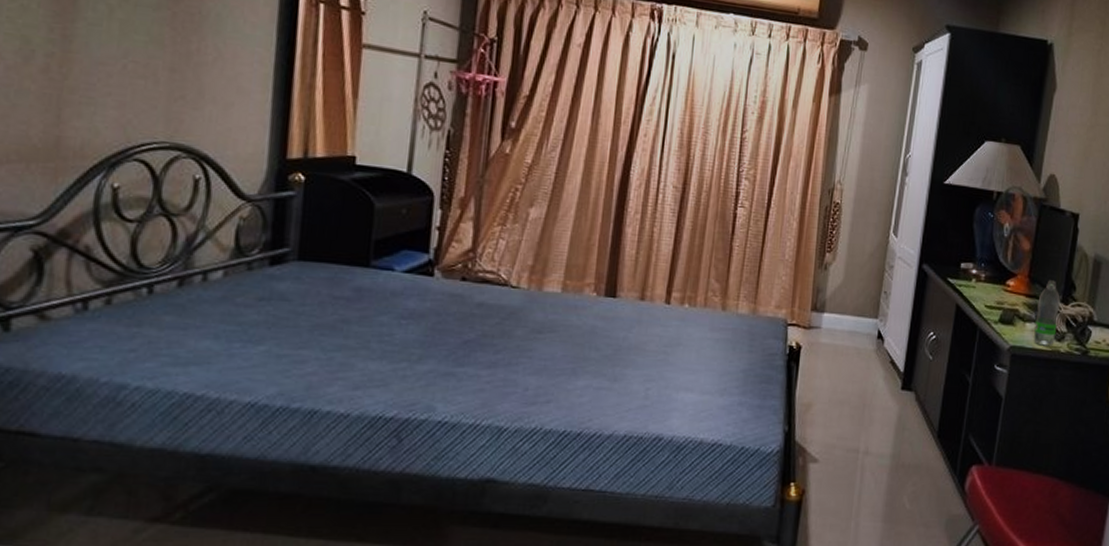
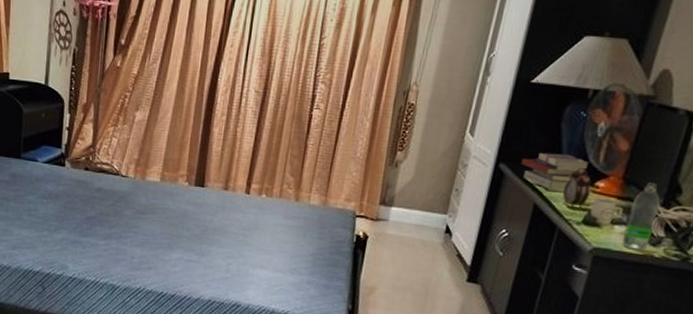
books: none [942,252,1000,293] -> present [521,152,589,193]
alarm clock: none [979,267,1003,307] -> present [562,168,592,209]
mug: none [1004,296,1031,324] -> present [588,197,623,226]

